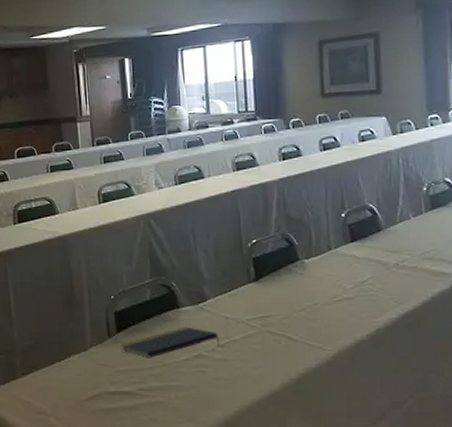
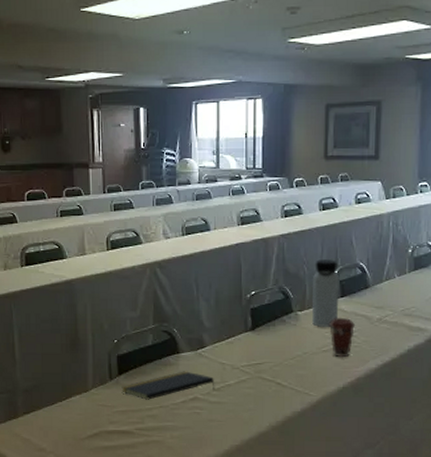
water bottle: none [317,202,349,275] -> present [312,260,340,327]
coffee cup: none [340,264,370,307] -> present [329,318,356,357]

